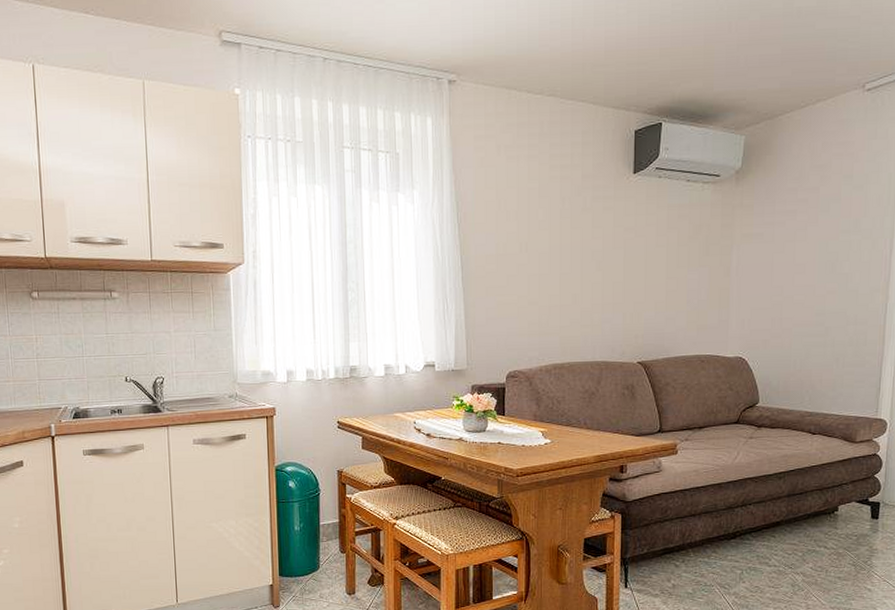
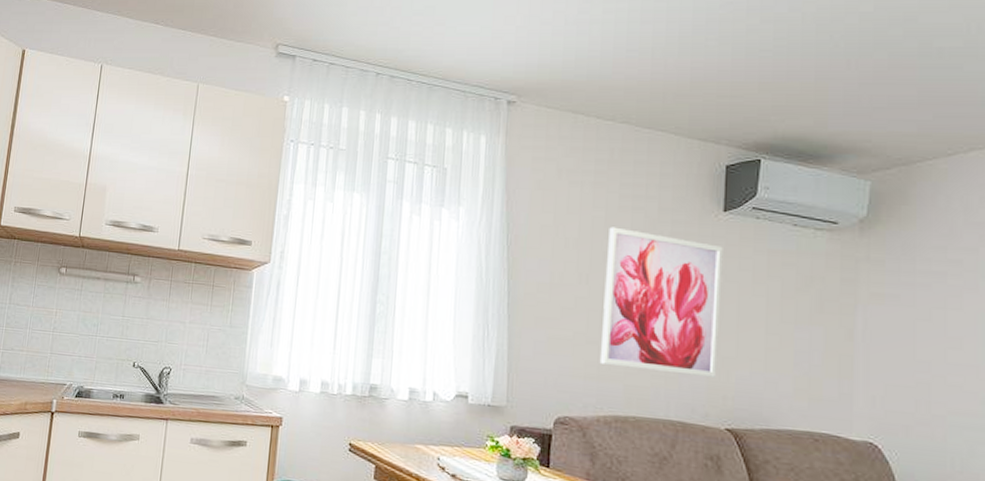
wall art: none [540,196,634,322] -> present [599,227,723,377]

